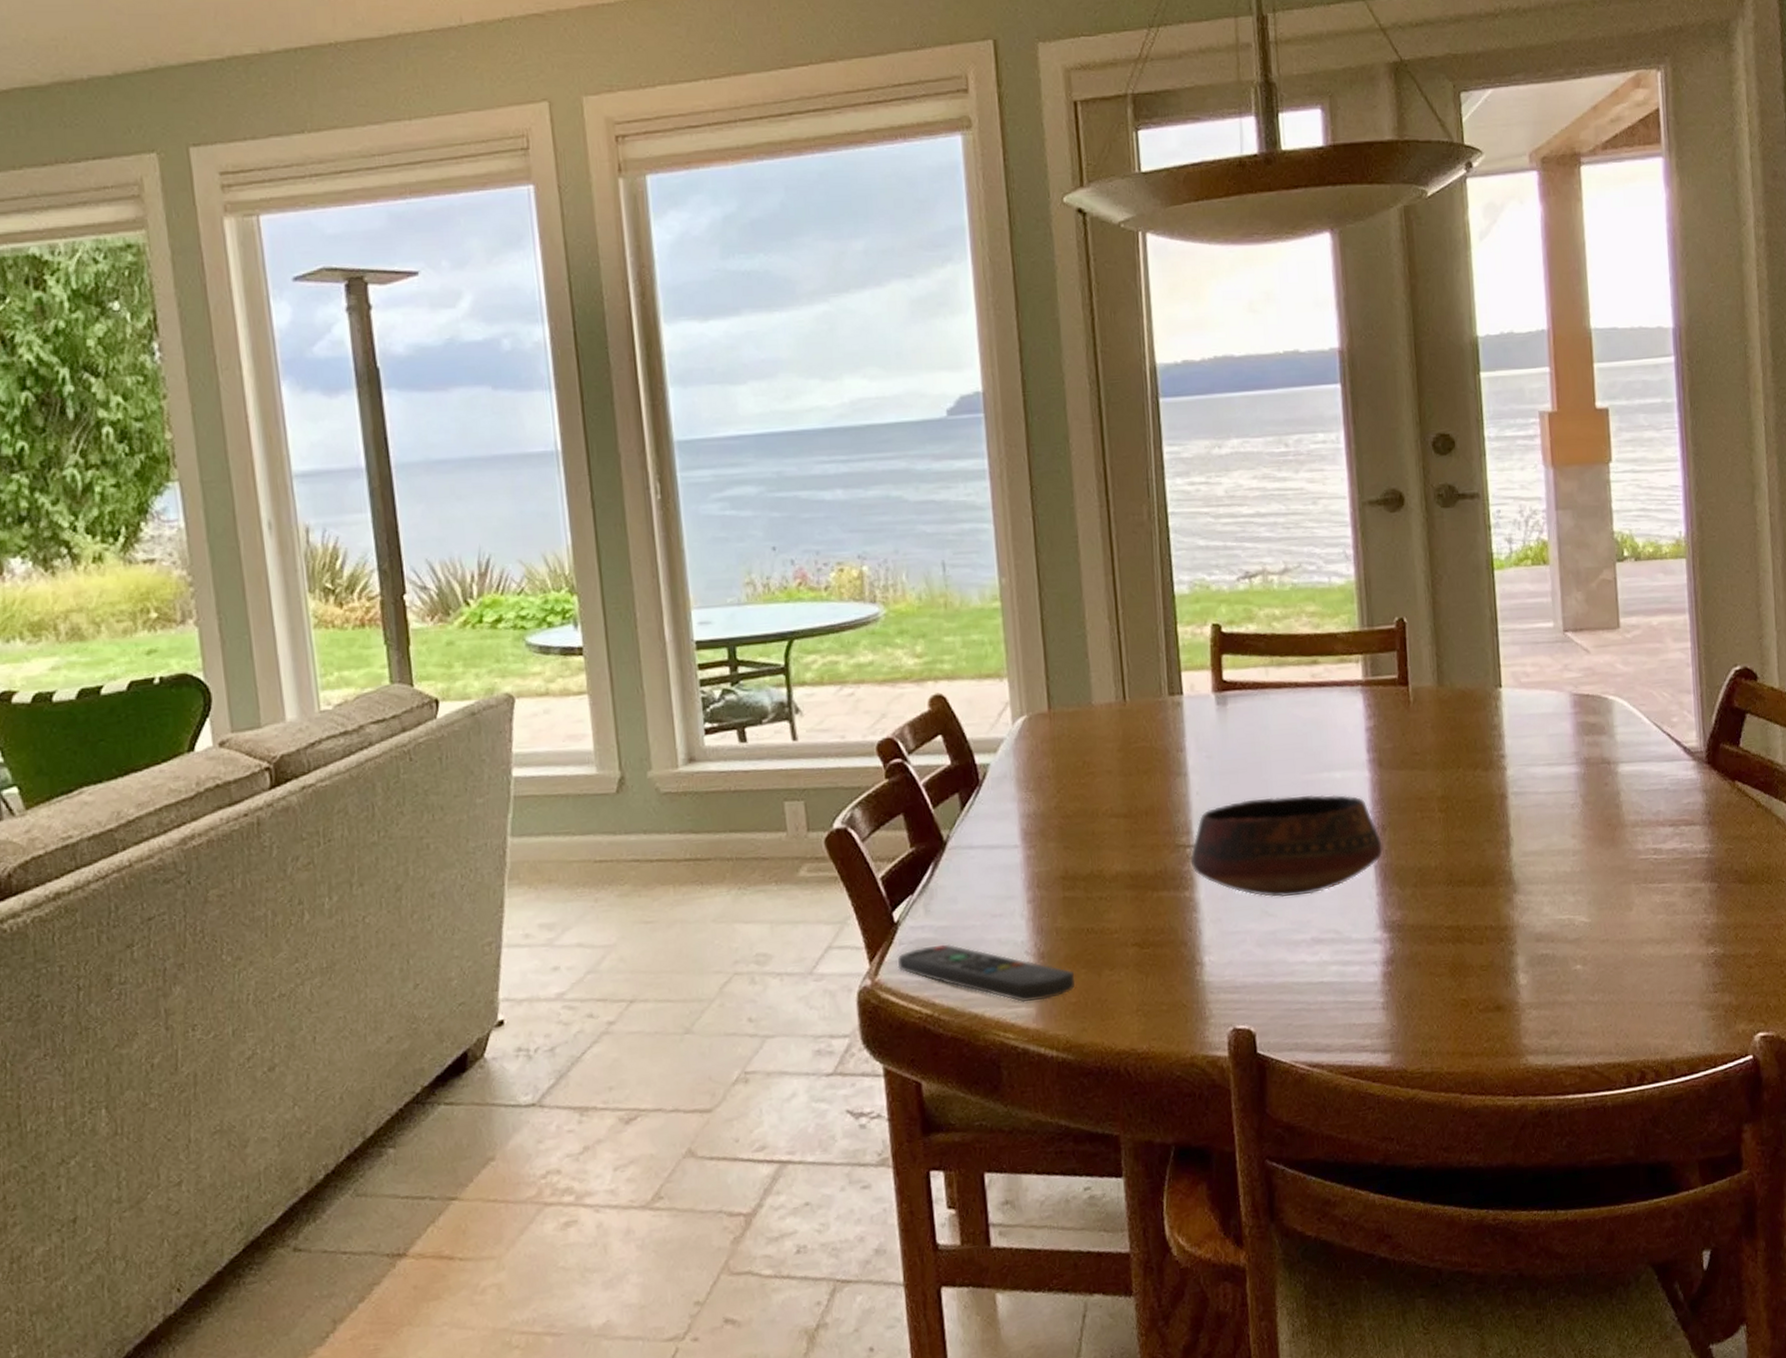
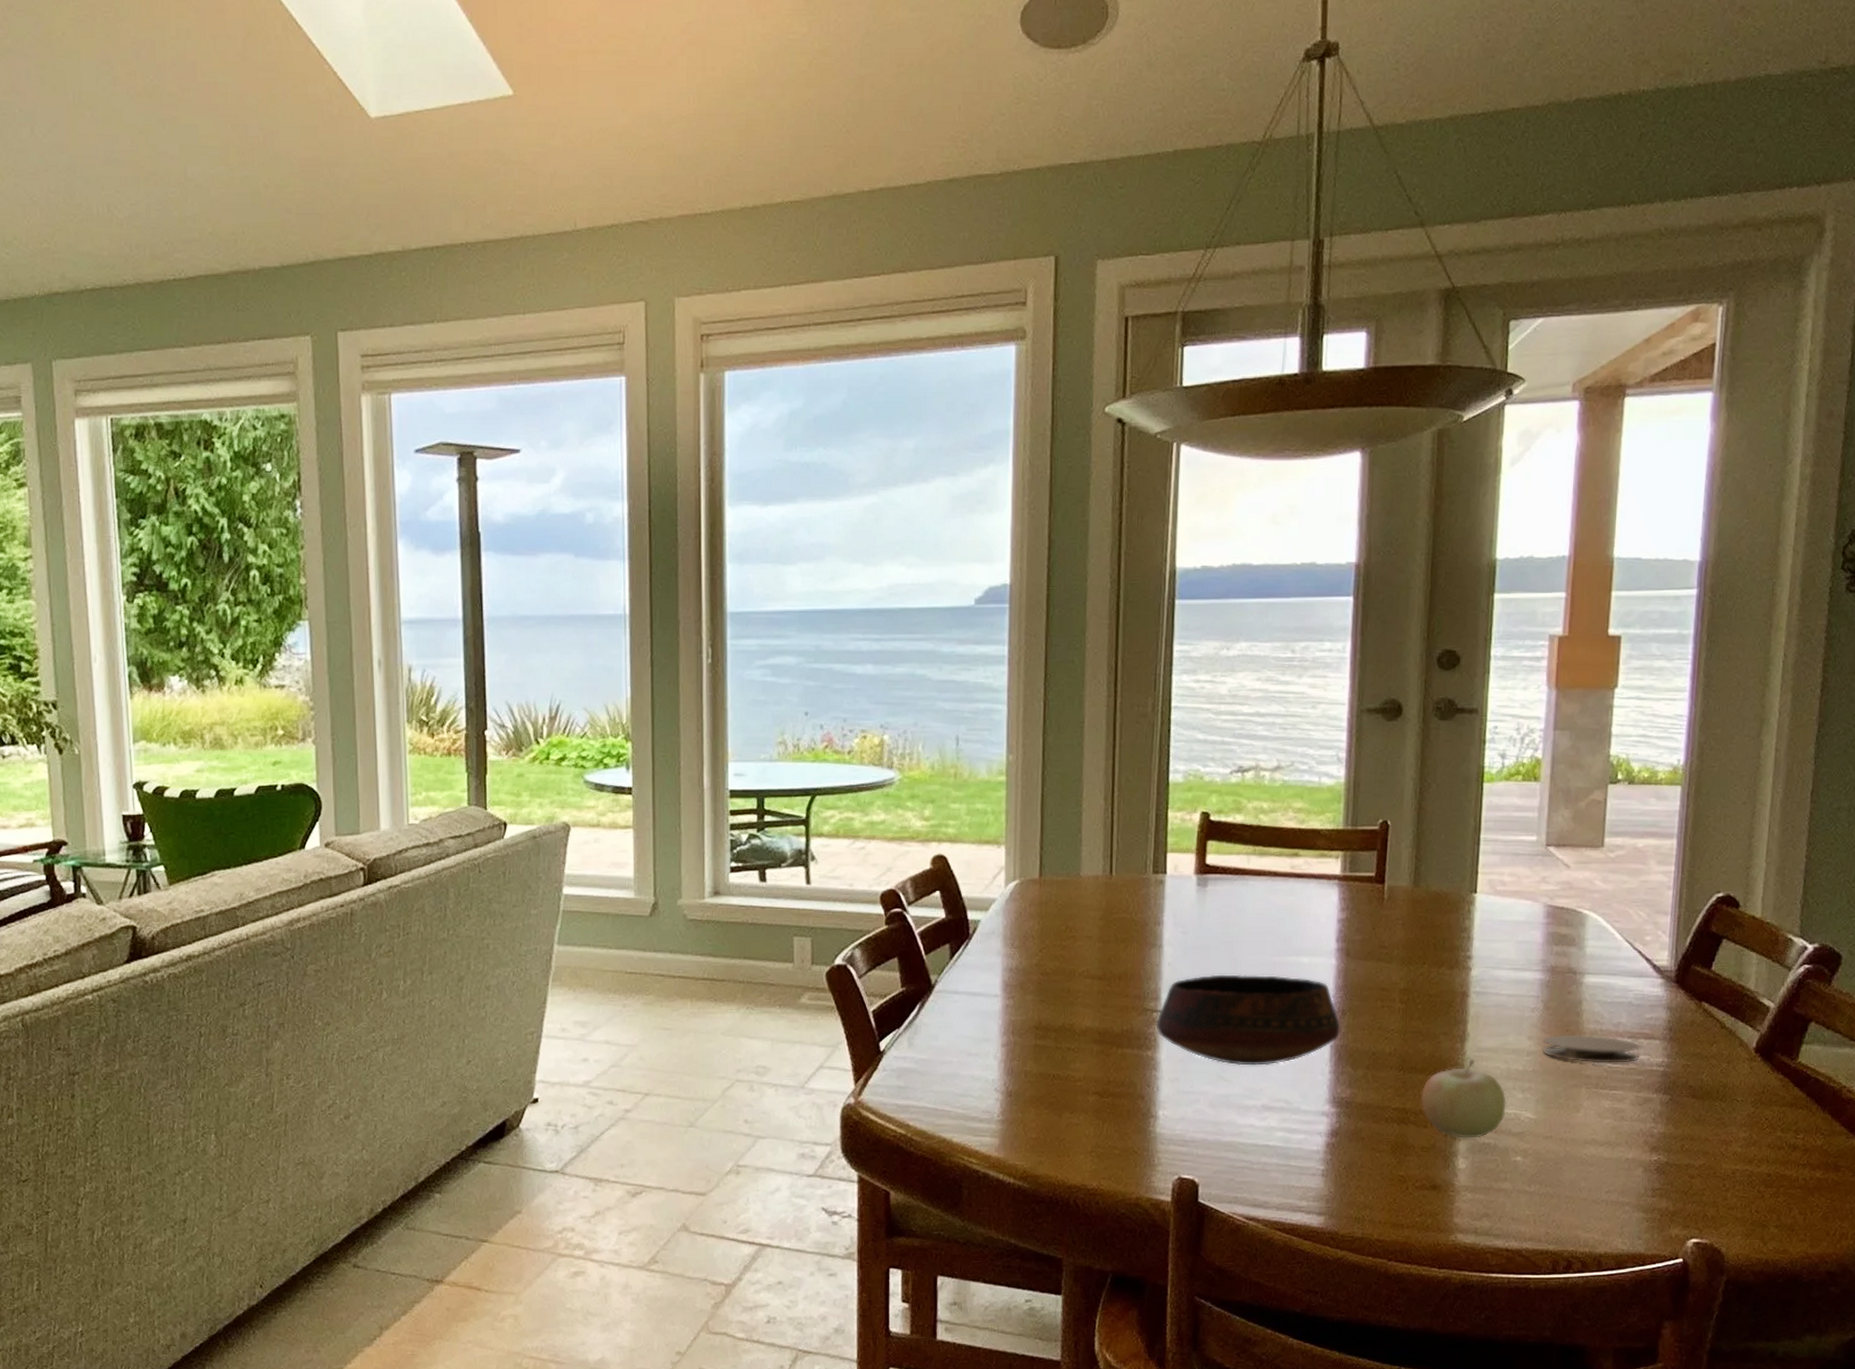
remote control: present [897,943,1076,1003] -> none [879,1075,1038,1133]
fruit: none [1473,866,1560,952] -> present [1421,1060,1506,1137]
coaster: none [1587,827,1682,857] -> present [1542,1034,1639,1063]

